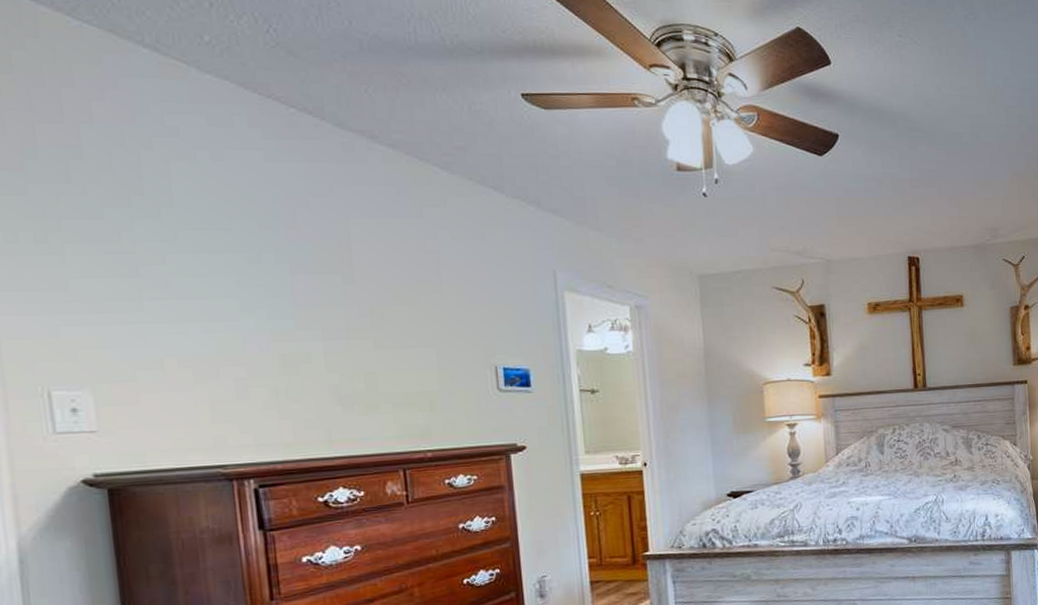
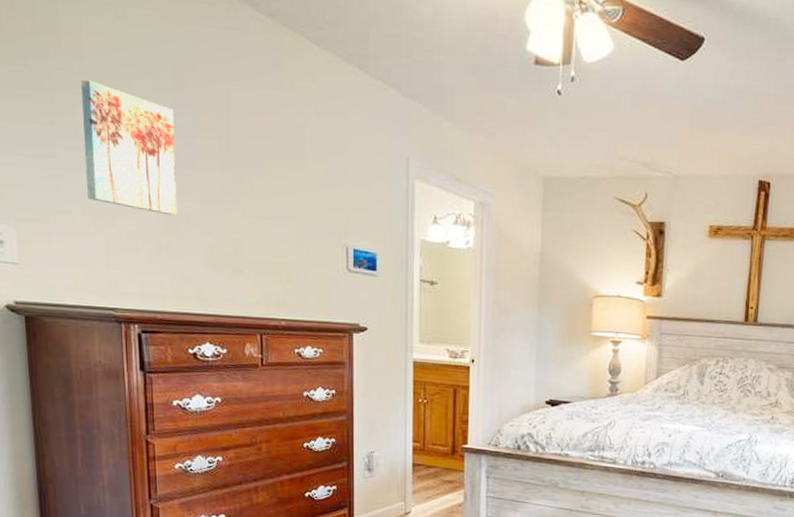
wall art: none [171,226,296,358] -> present [81,79,178,216]

